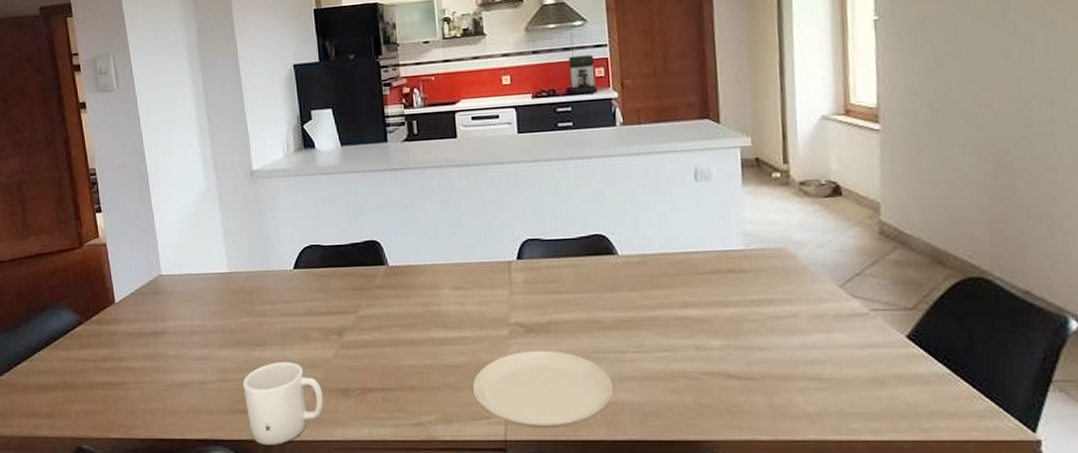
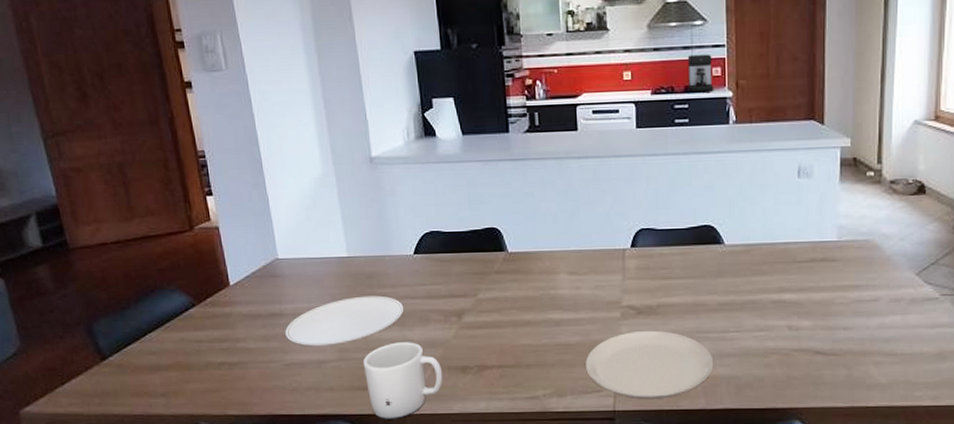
plate: none [167,313,284,367] -> present [285,295,404,347]

